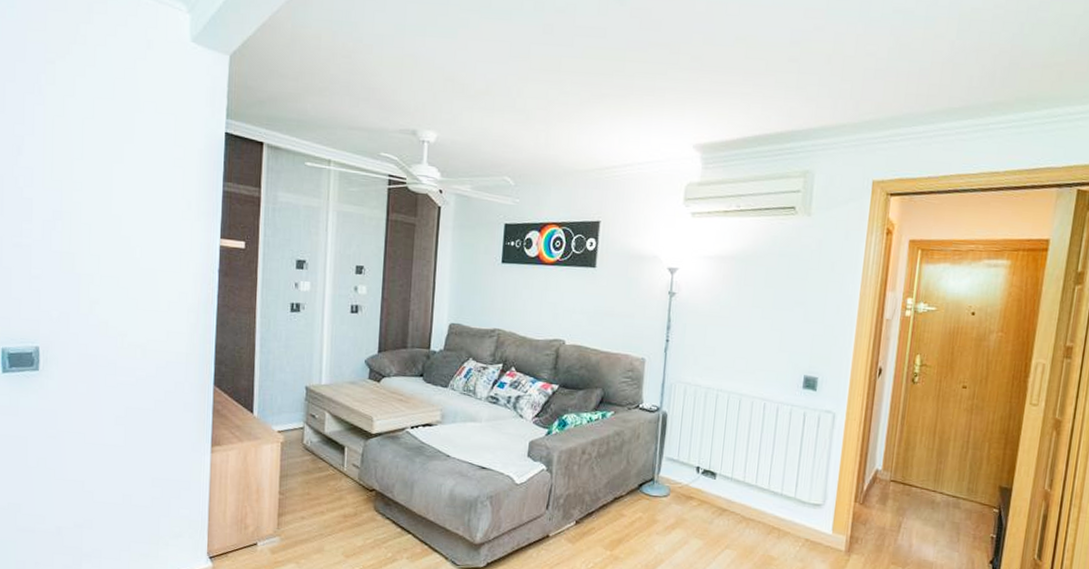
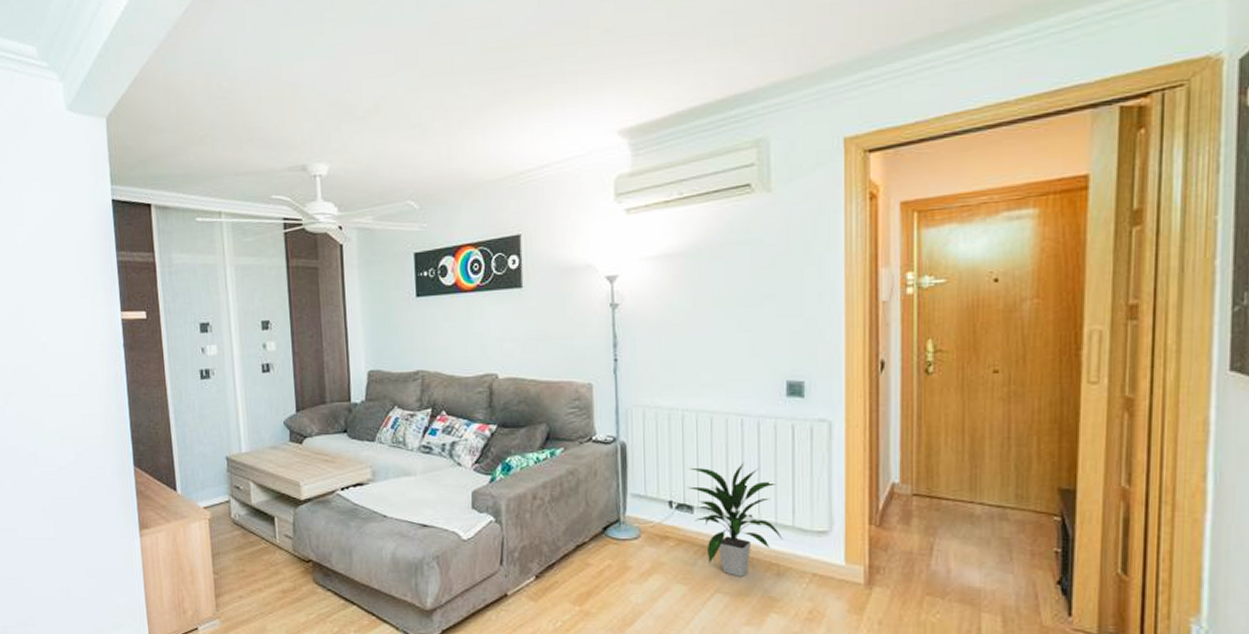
indoor plant: none [714,439,785,537] -> present [688,462,783,577]

